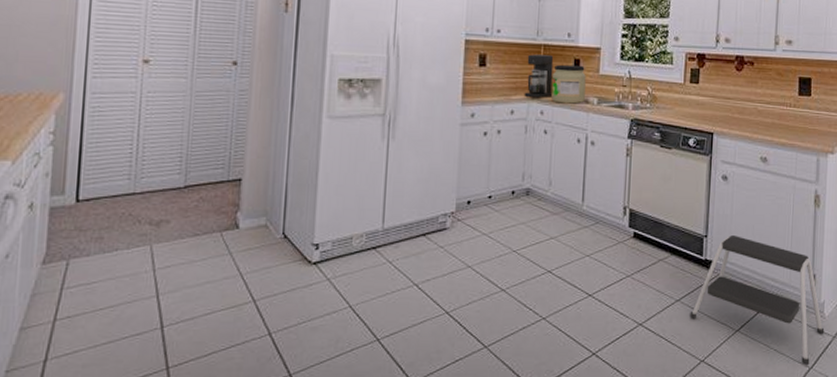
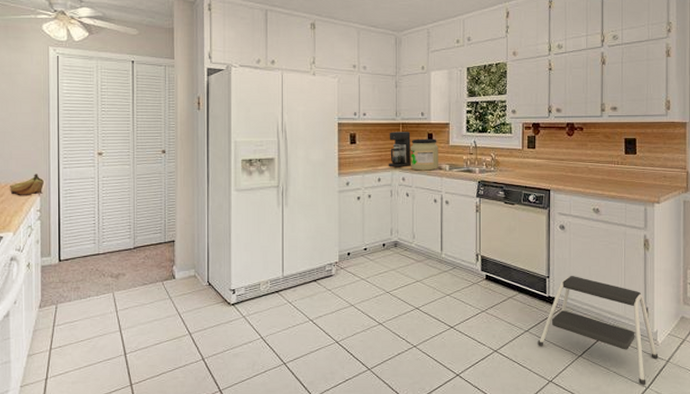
fruit: none [11,83,64,113] -> present [10,174,45,196]

